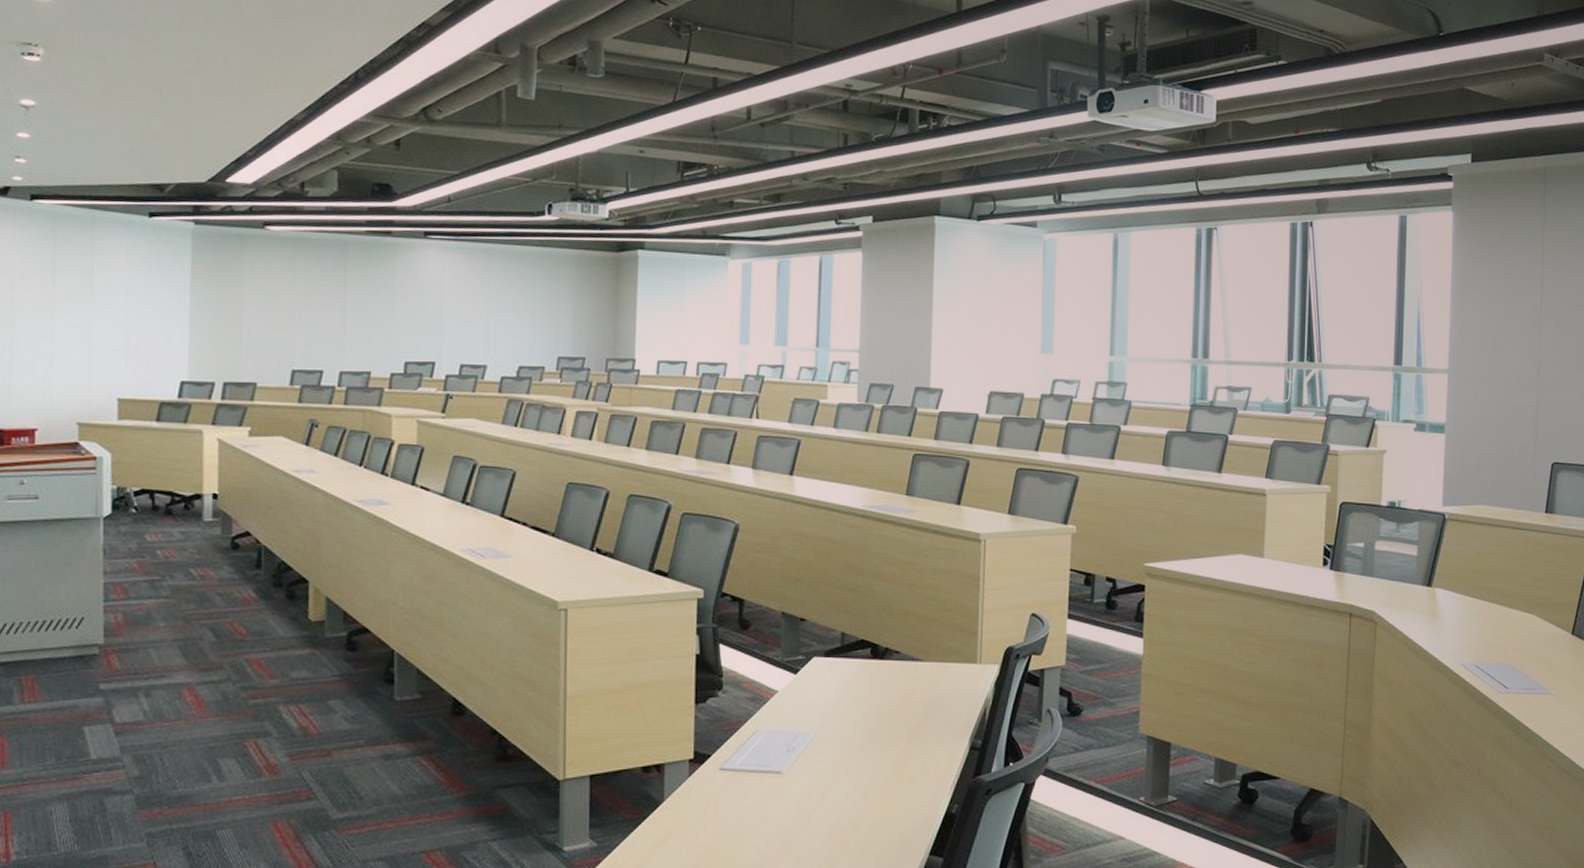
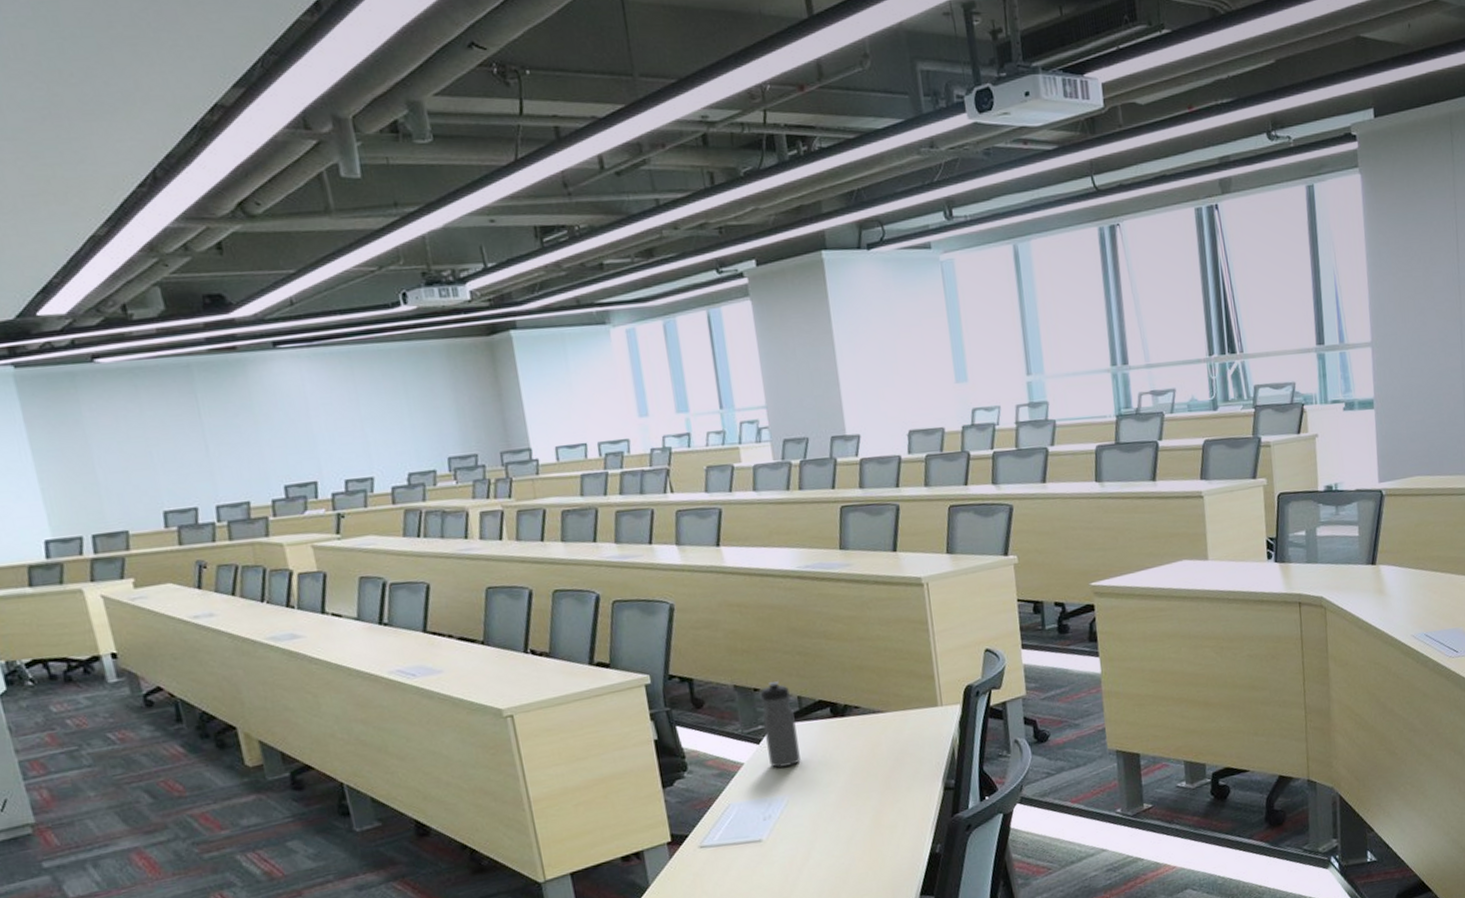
water bottle: none [803,613,835,701] -> present [761,680,801,768]

